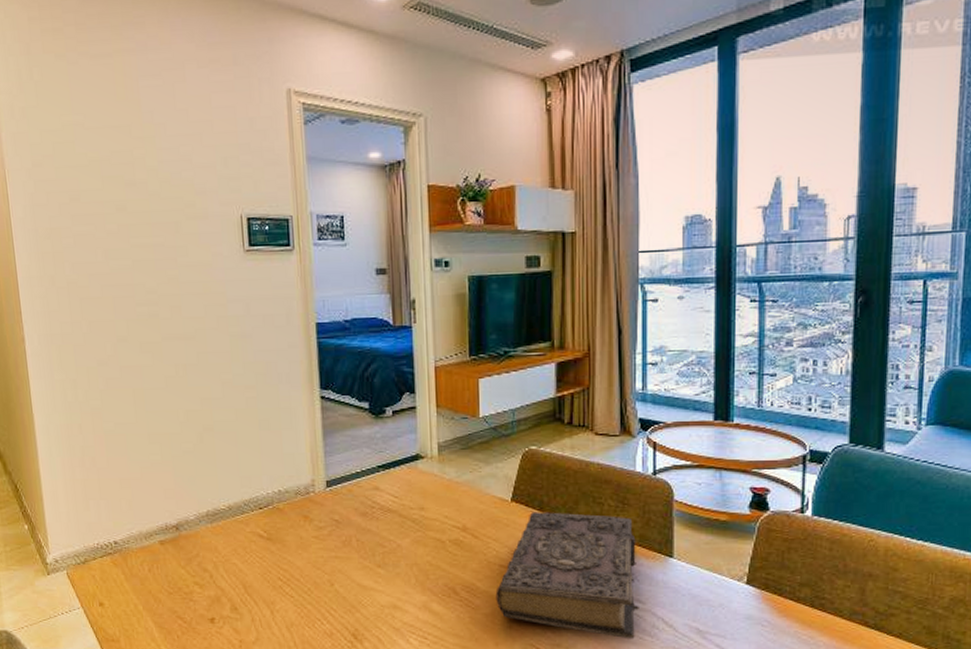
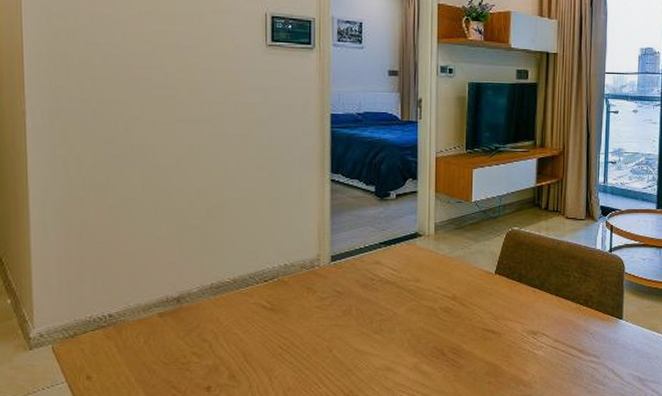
book: present [495,512,639,639] -> none [478,283,595,389]

